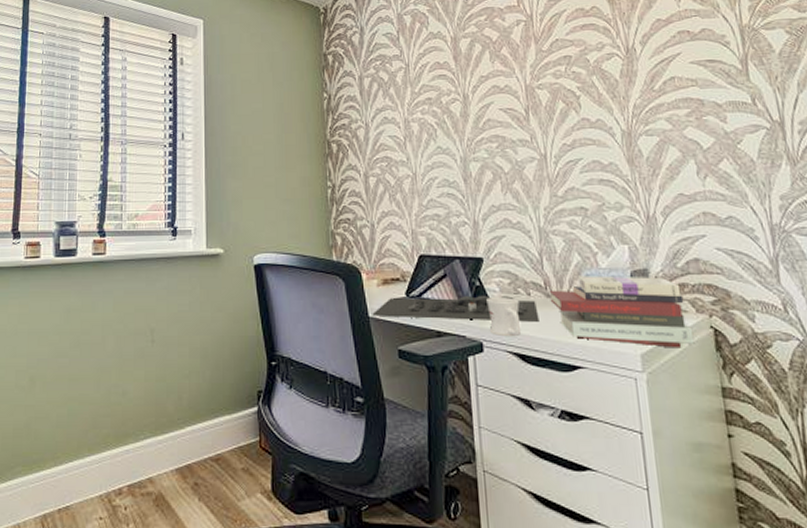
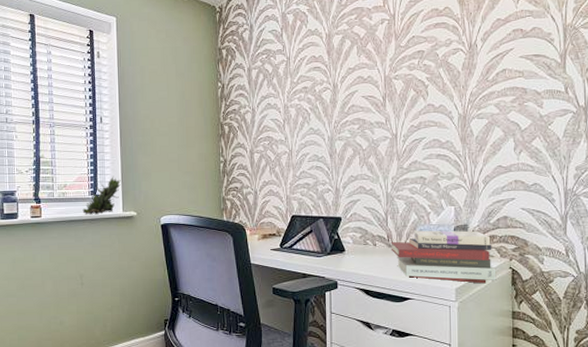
succulent plant: none [156,203,205,252] -> present [82,176,121,215]
computer keyboard: present [372,295,539,322] -> none [253,246,381,266]
mug: present [486,297,522,337] -> none [342,247,367,277]

